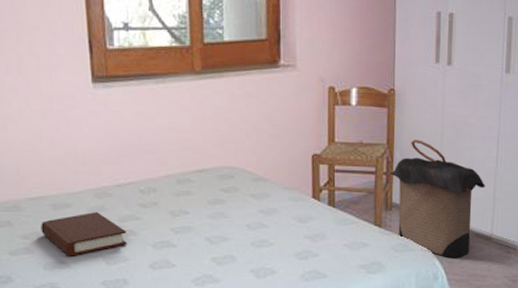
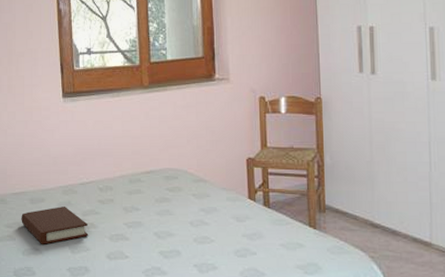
laundry hamper: present [389,139,485,257] -> none [321,144,420,262]

